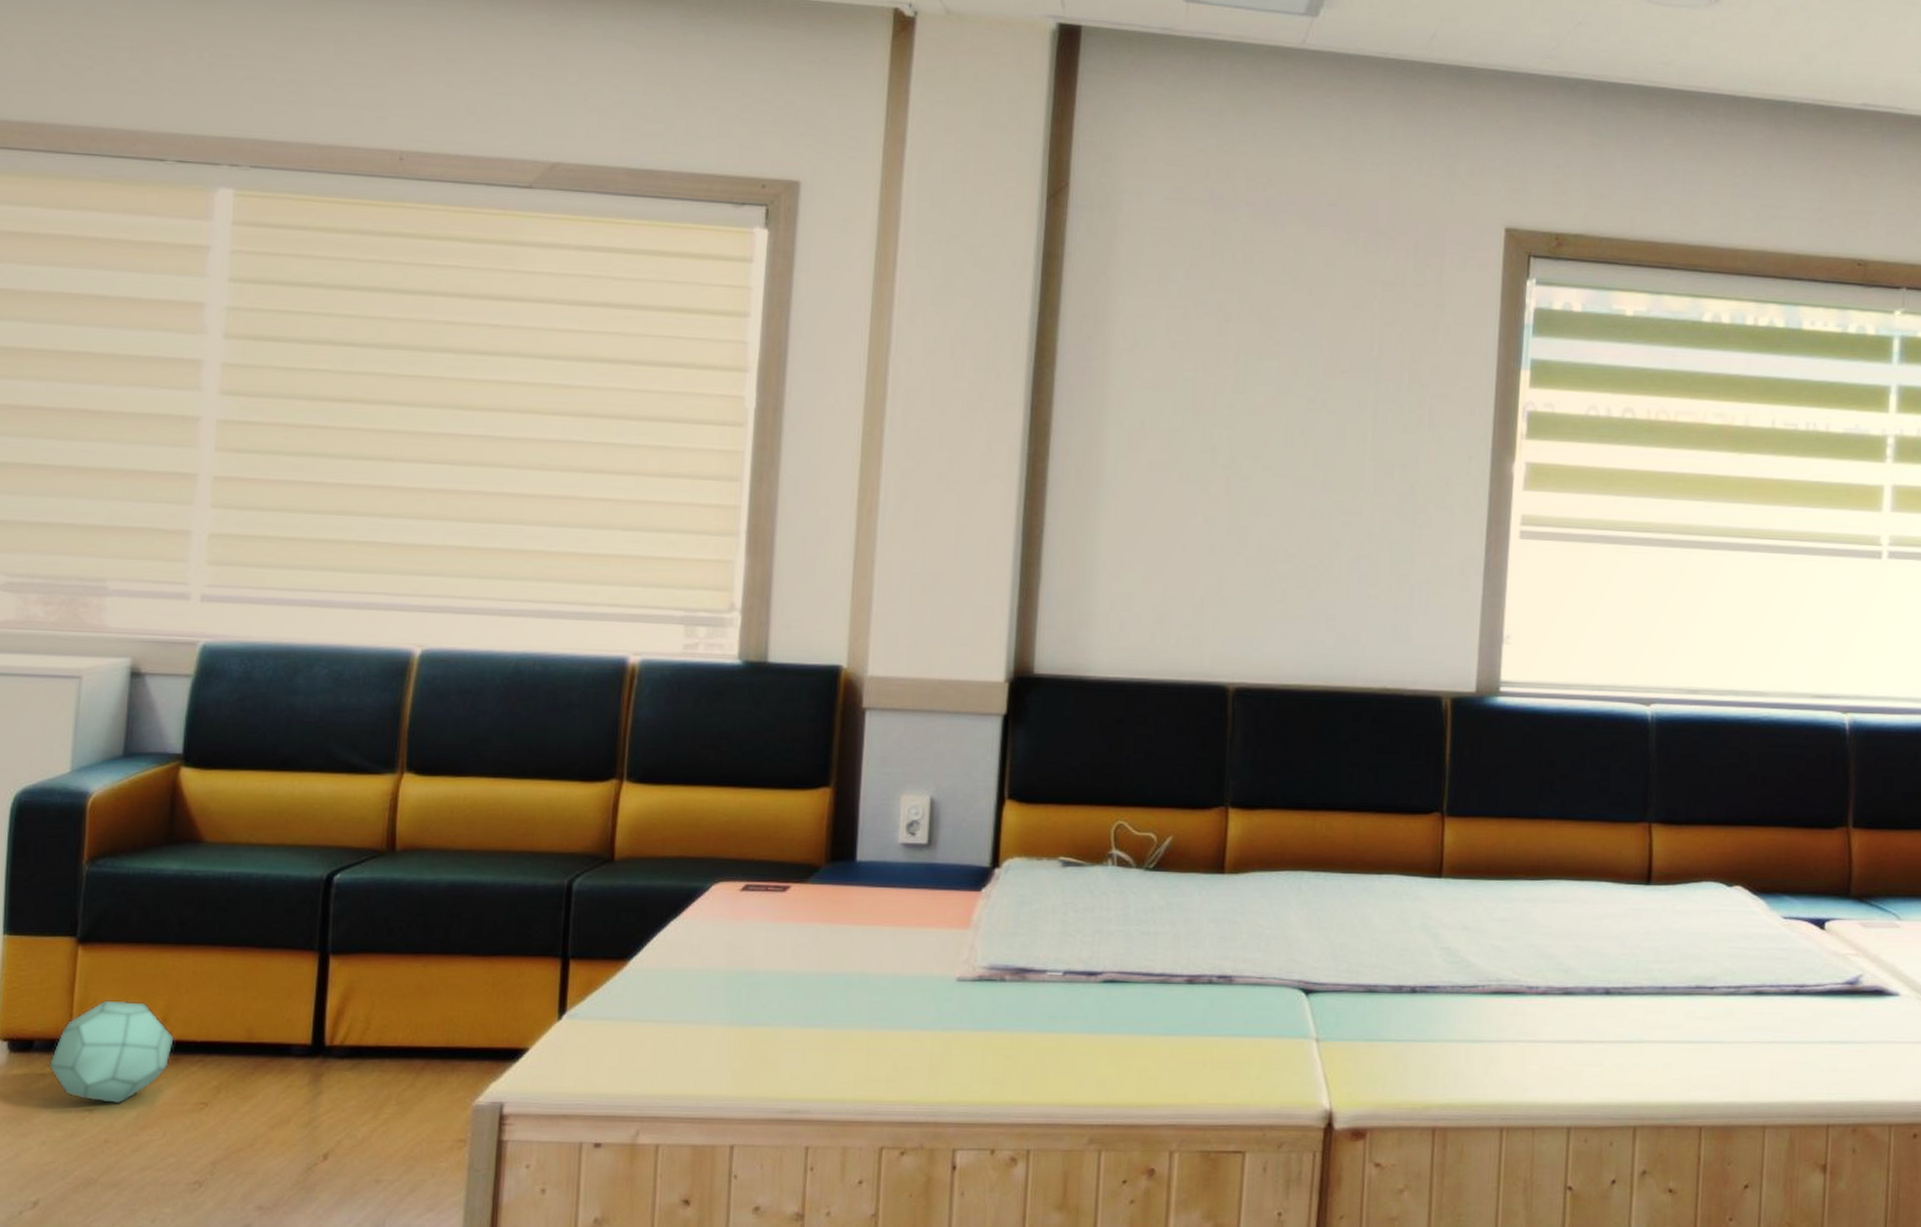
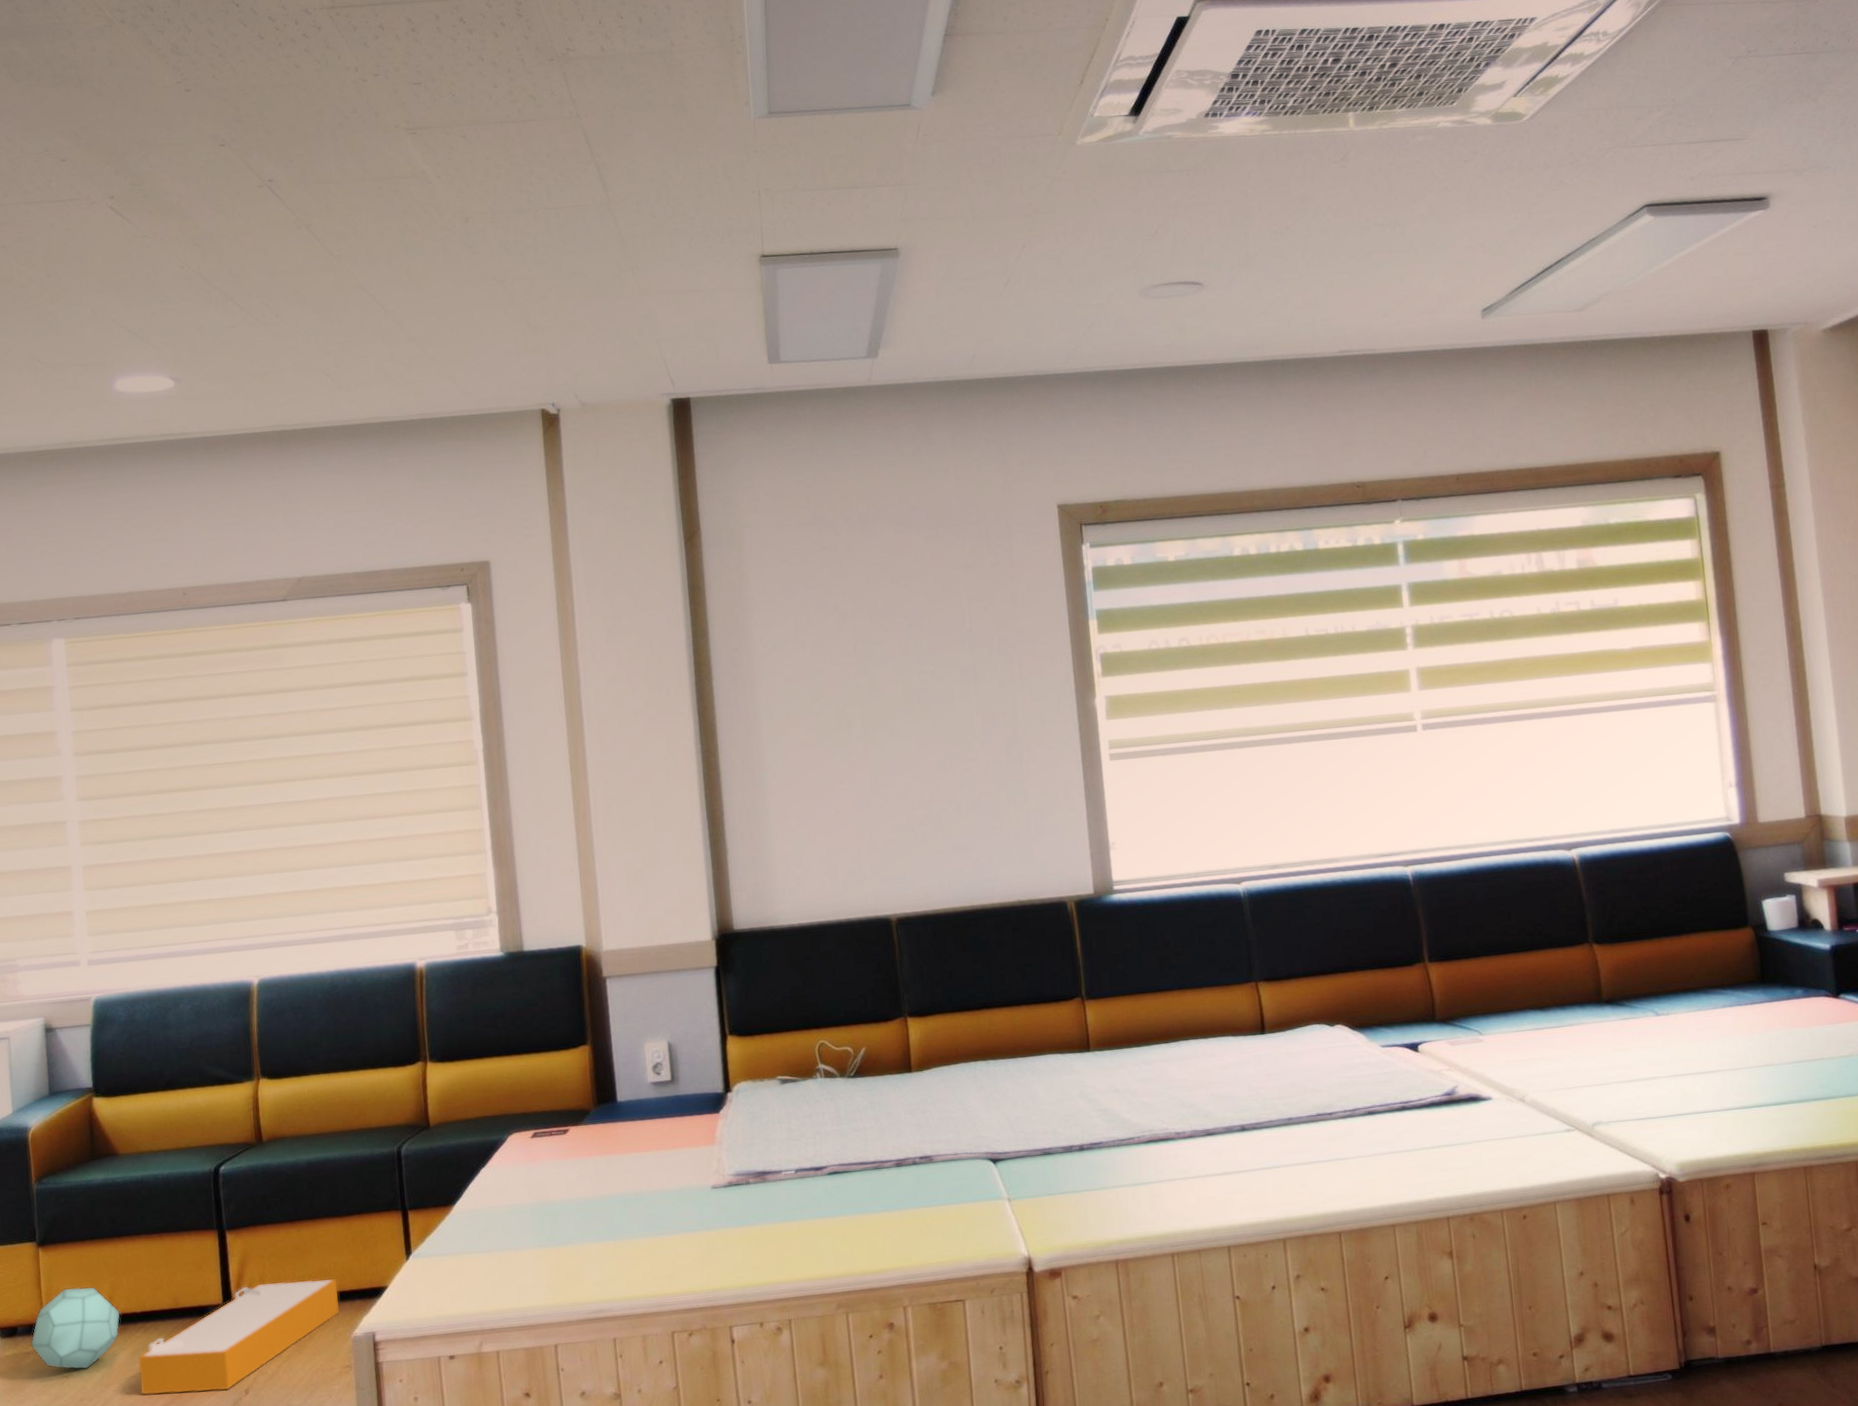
storage bin: none [185,1025,465,1152] -> present [138,1279,340,1395]

